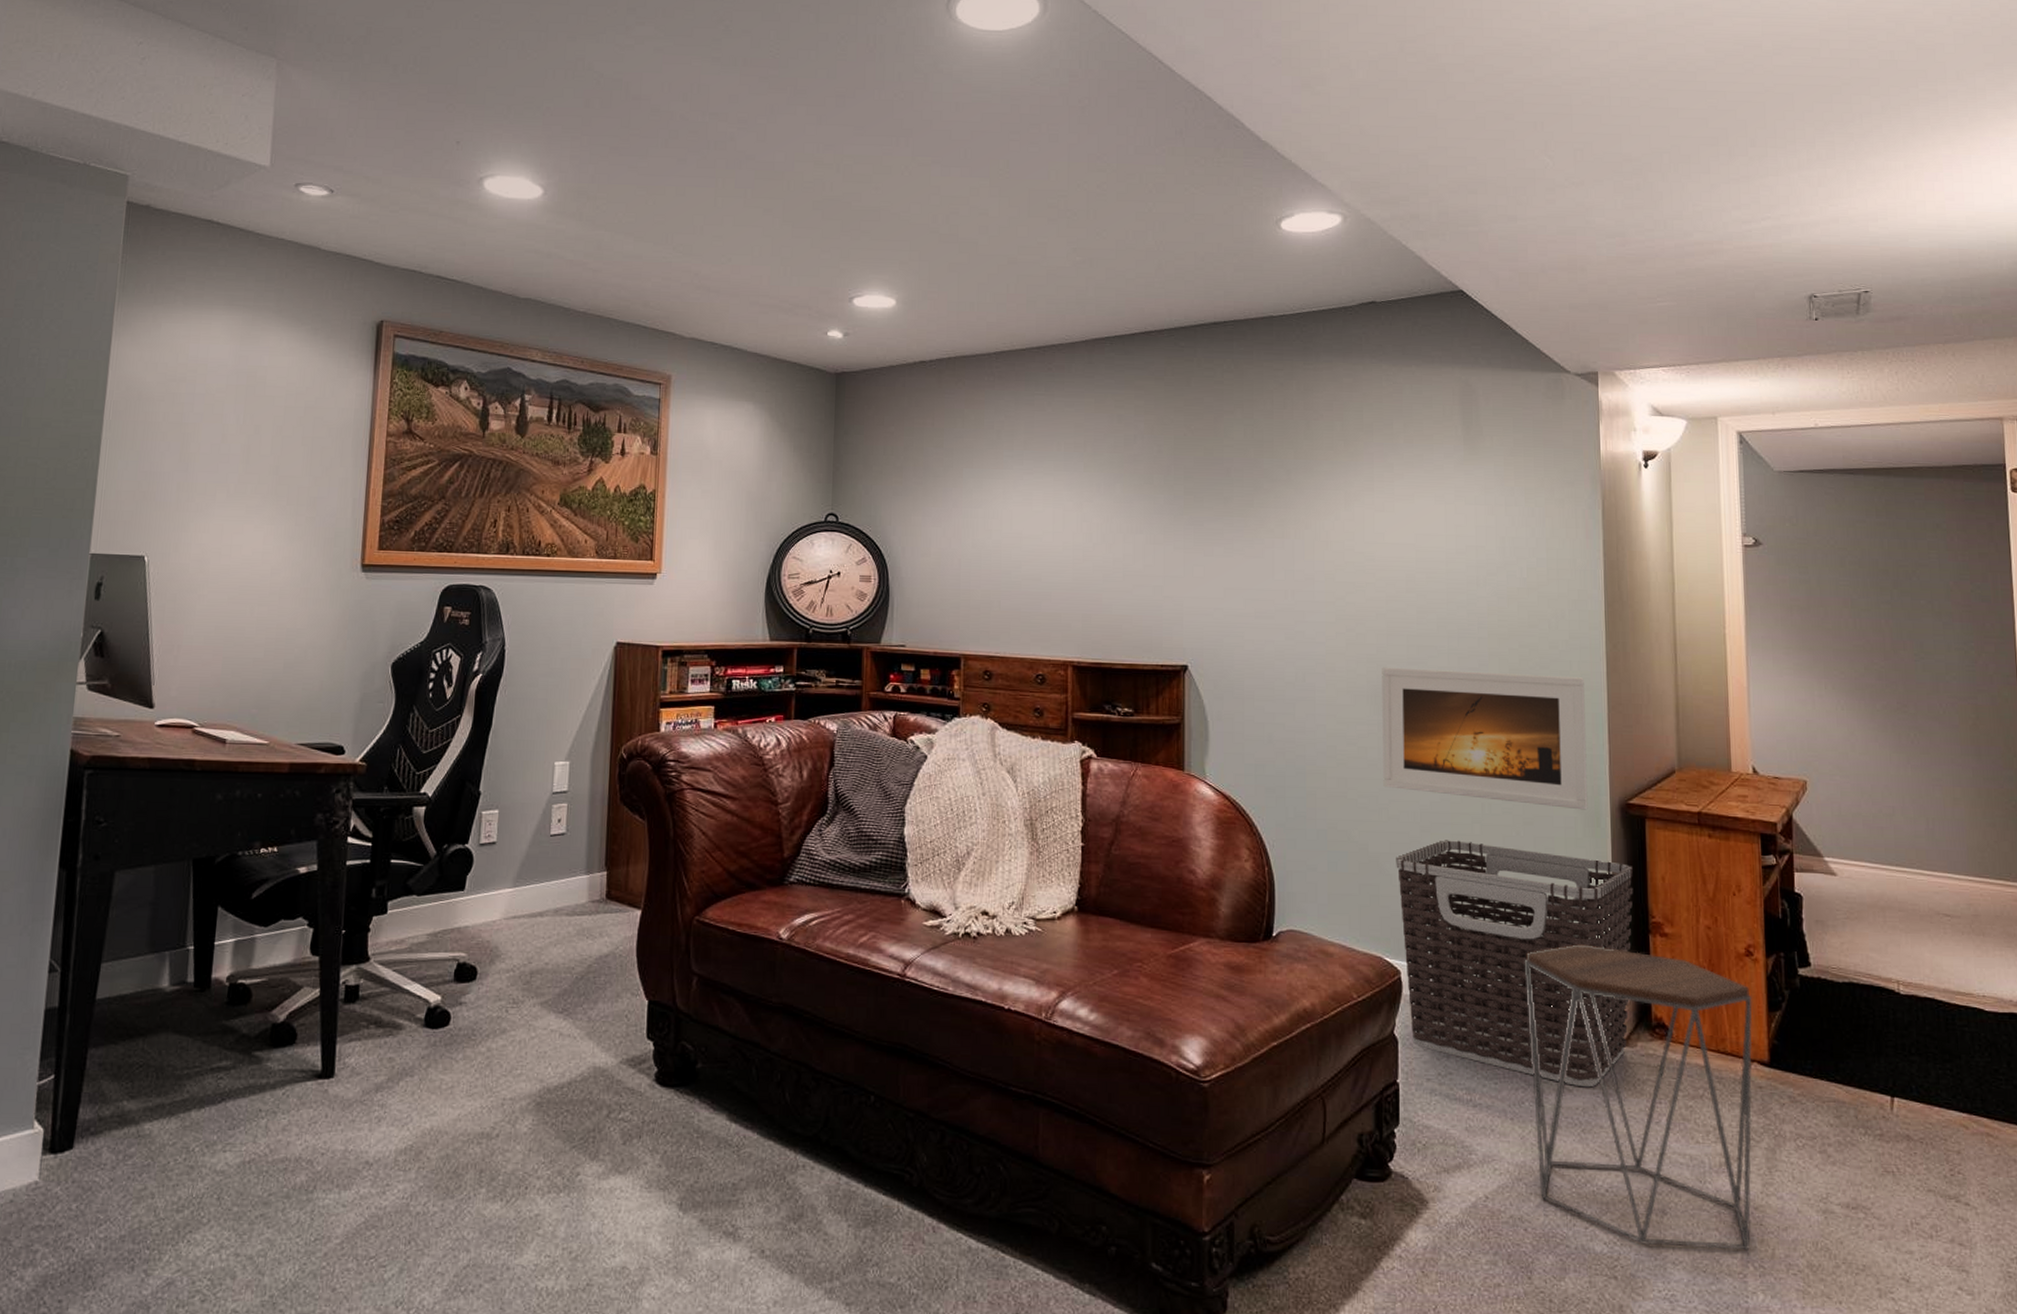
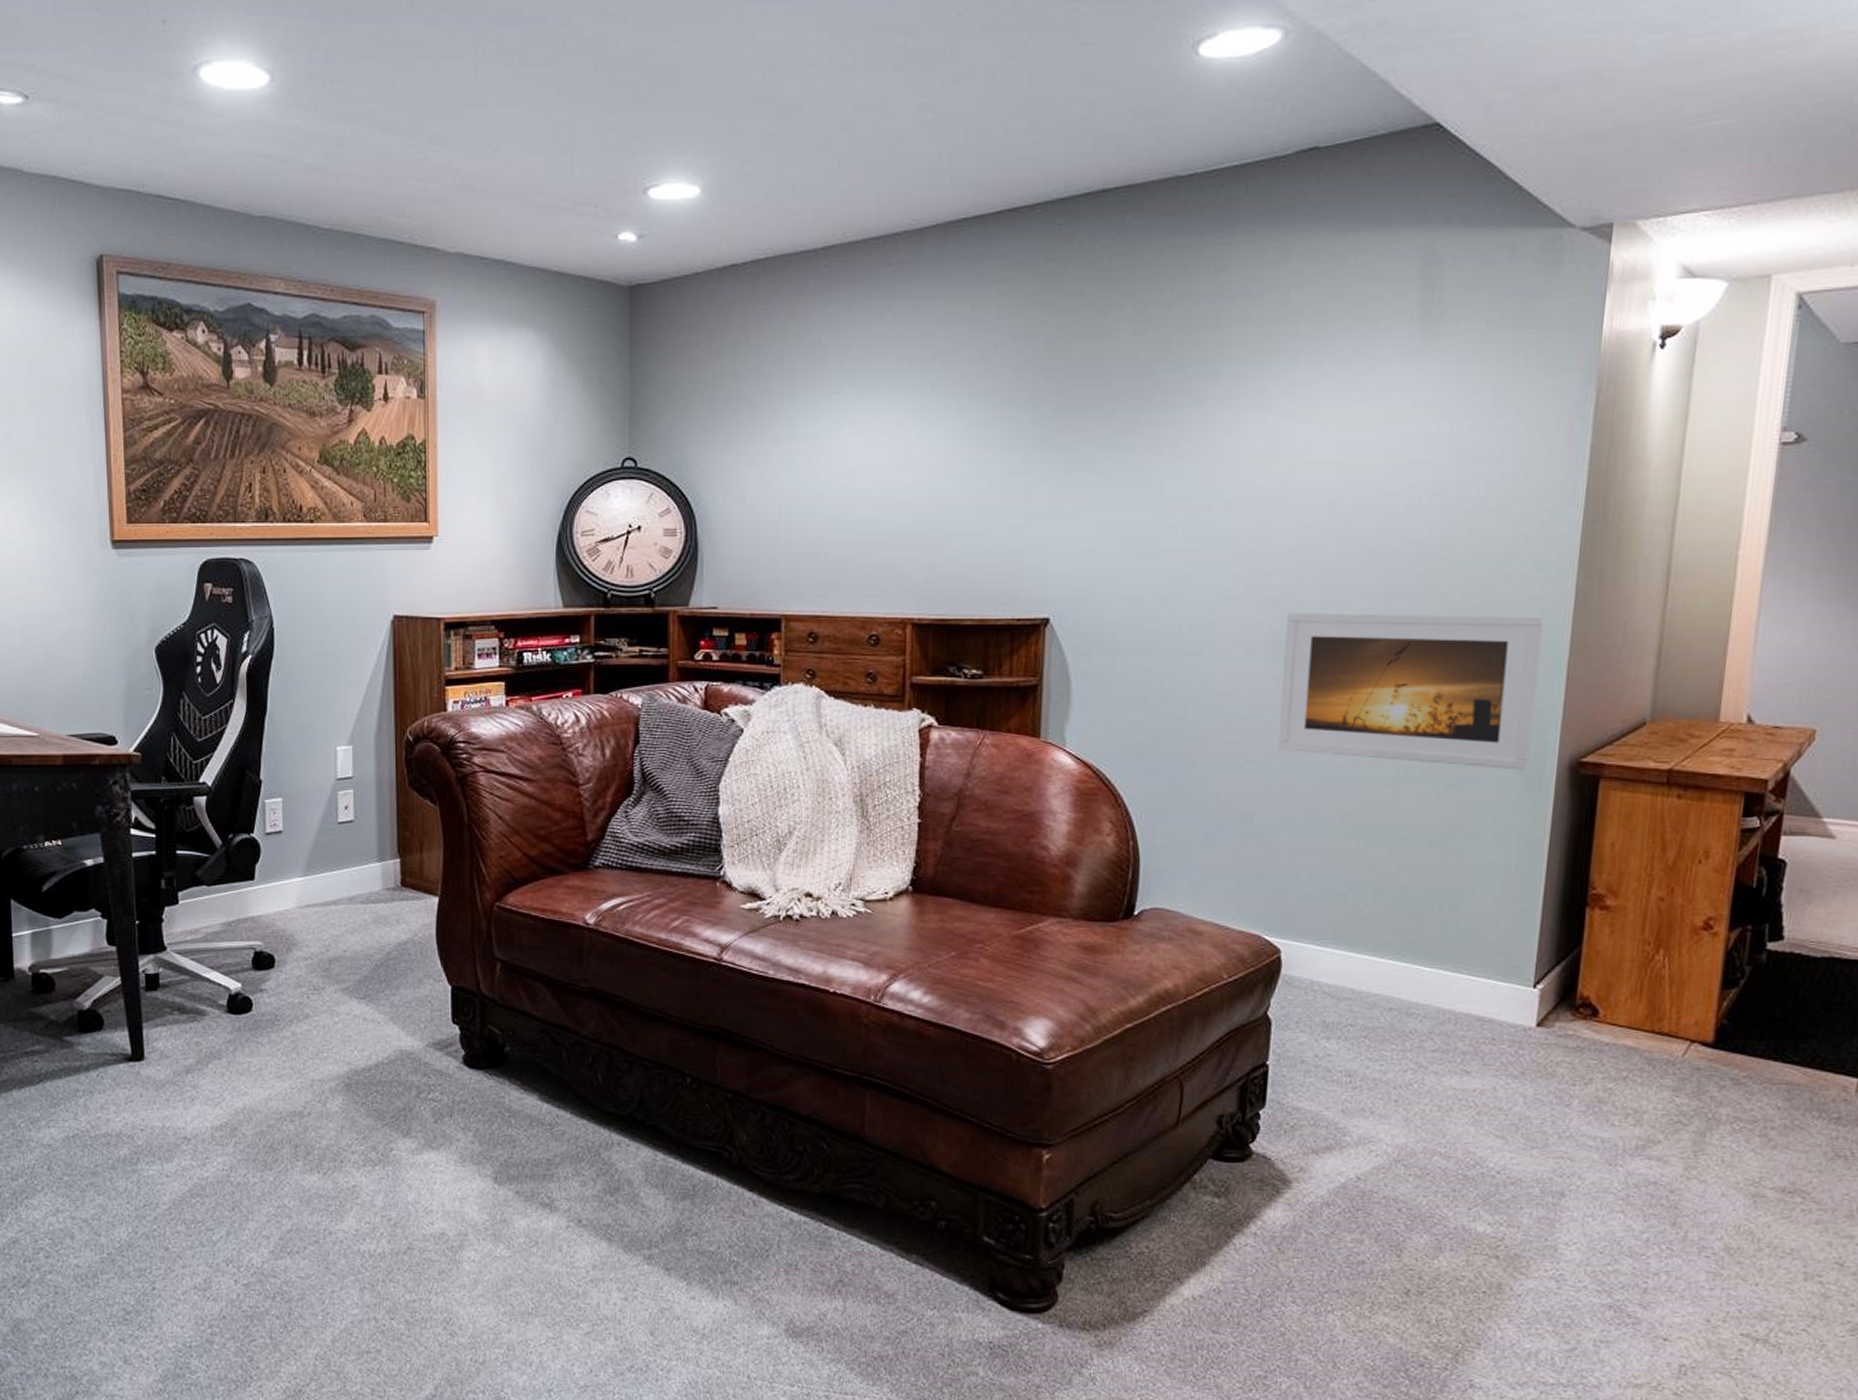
clothes hamper: present [1396,840,1634,1088] -> none [1285,807,1576,1069]
side table: present [1524,944,1753,1251] -> none [1420,919,1704,1233]

